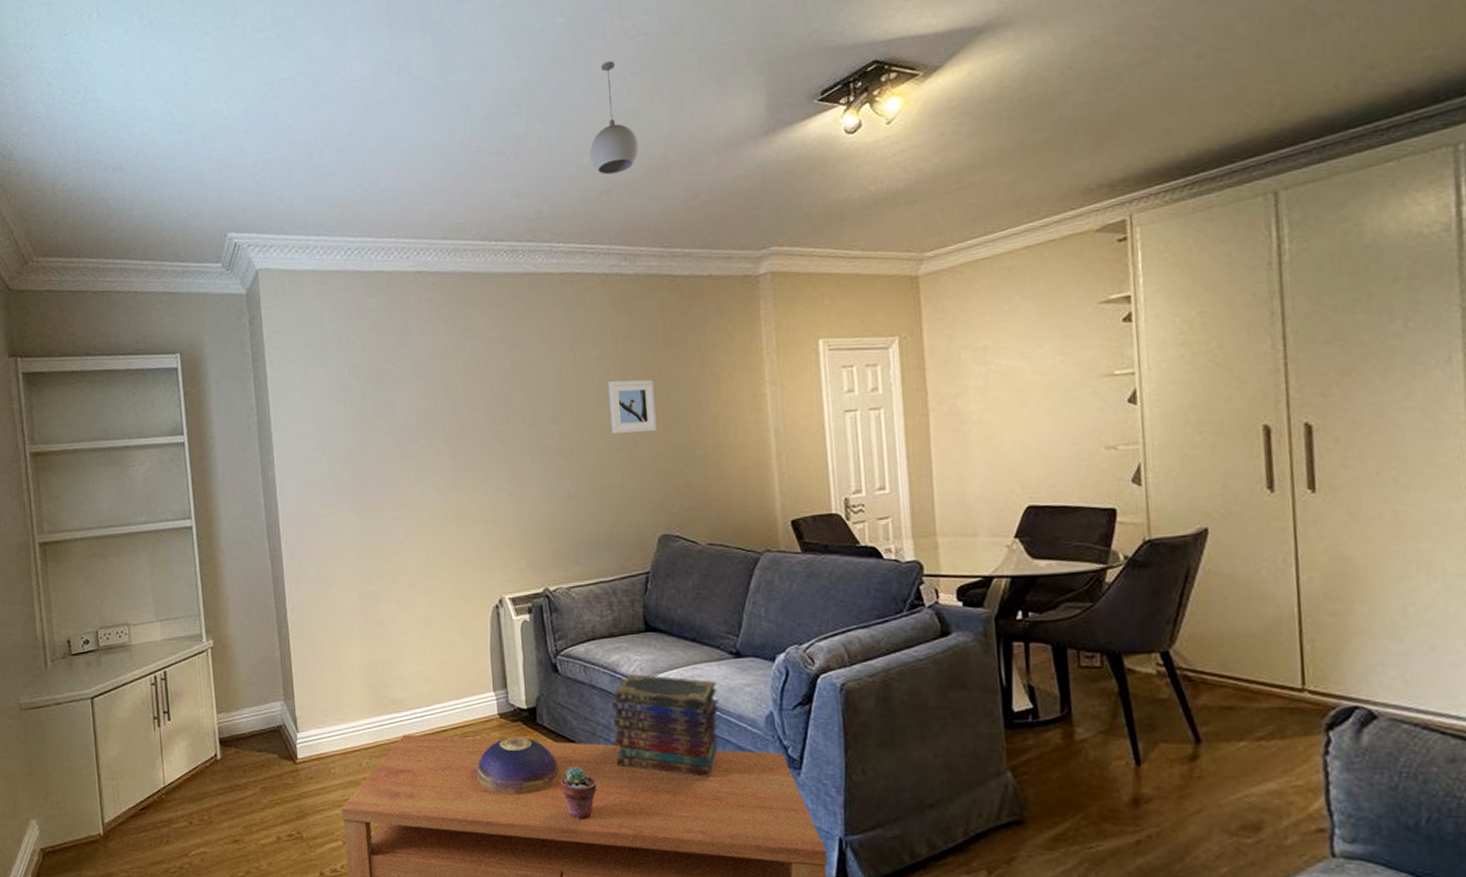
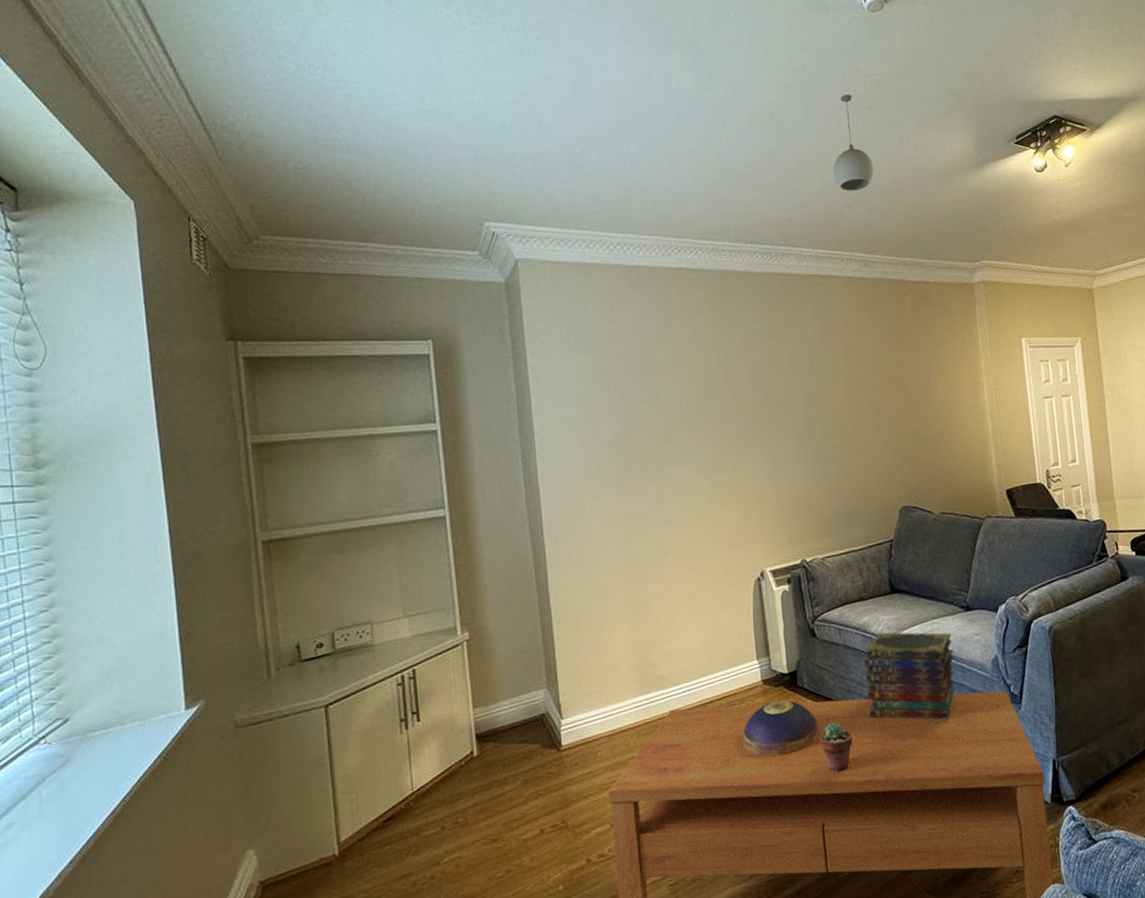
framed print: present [607,379,657,434] -> none [853,370,896,418]

